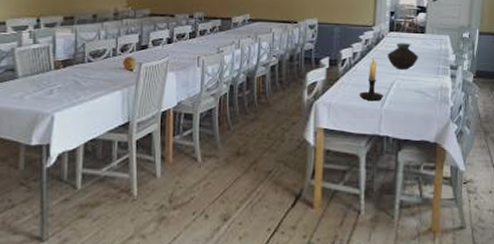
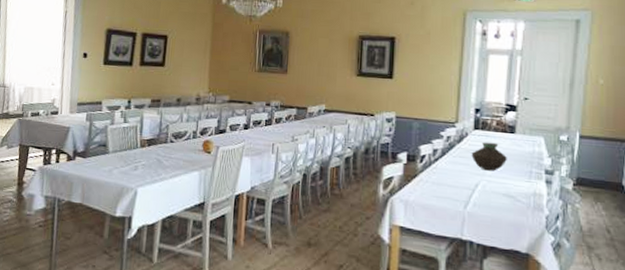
candle holder: present [359,56,384,102] -> none [439,154,468,202]

